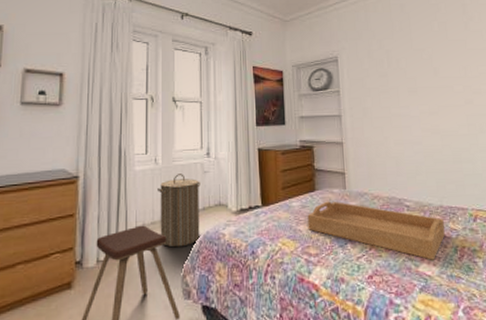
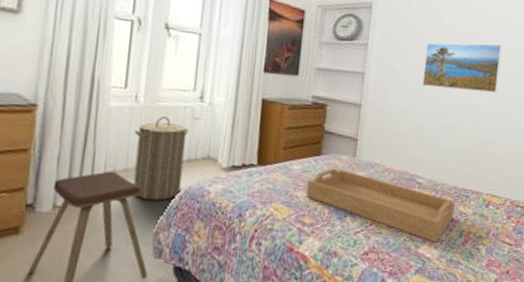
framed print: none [390,75,462,120] -> present [422,42,502,93]

